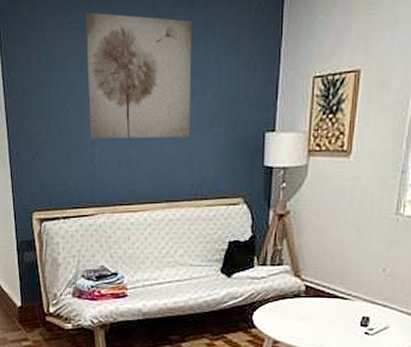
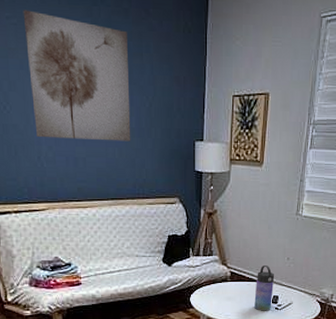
water bottle: none [336,278,365,336] -> present [254,266,275,311]

